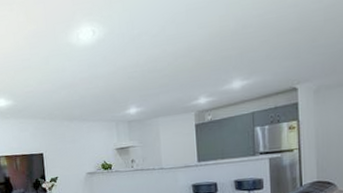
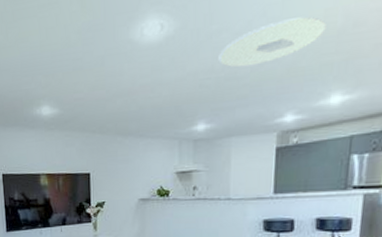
ceiling light: none [141,22,222,62] -> present [218,16,327,68]

